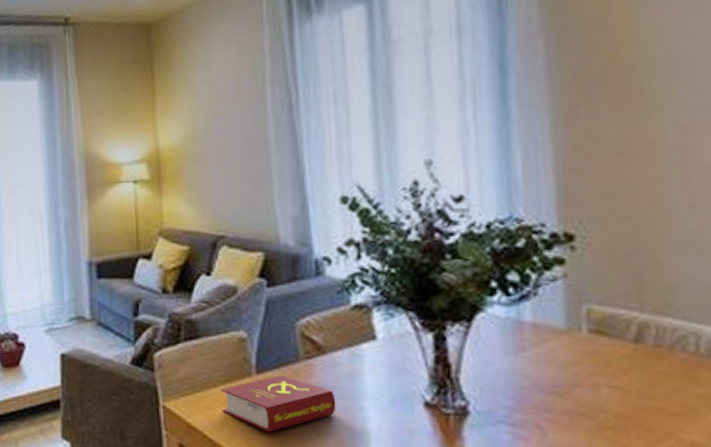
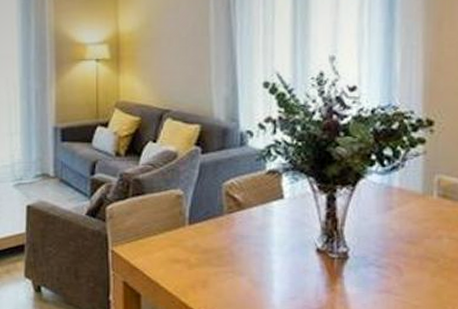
book: present [221,375,336,432] -> none [159,226,250,272]

